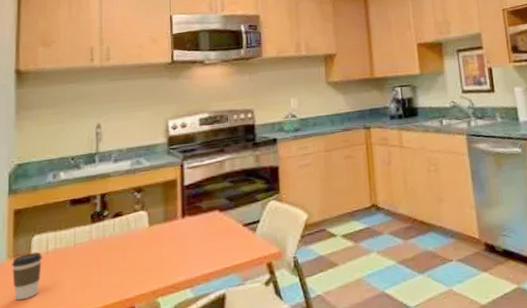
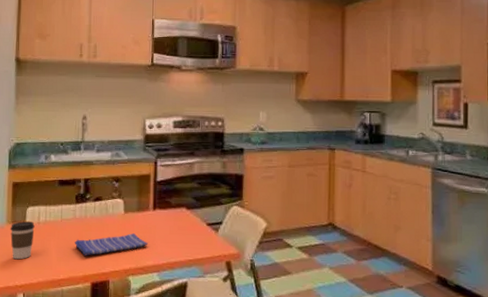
dish towel: none [91,247,178,283] -> present [74,233,148,256]

